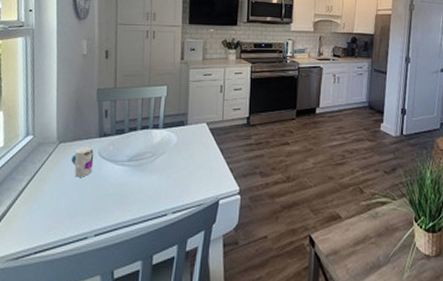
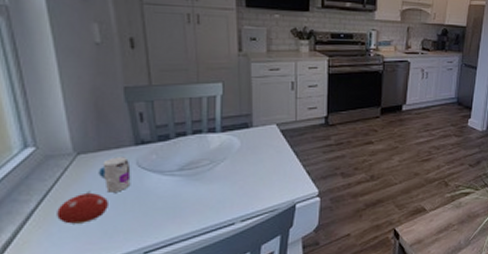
fruit: none [38,174,75,203] -> present [57,190,108,224]

